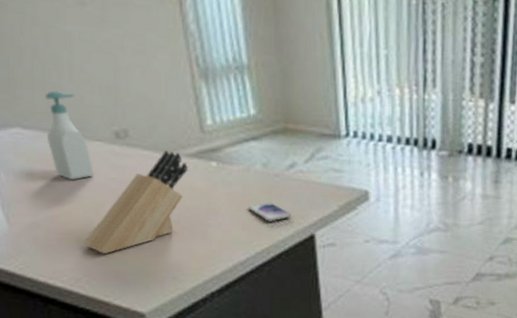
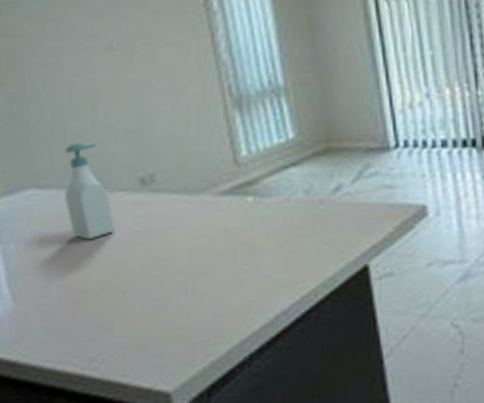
knife block: present [83,150,188,254] -> none [100,191,221,323]
smartphone: present [248,203,293,222] -> none [290,234,342,257]

